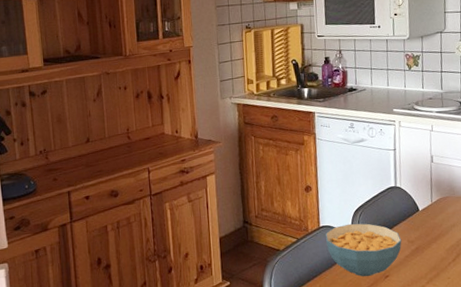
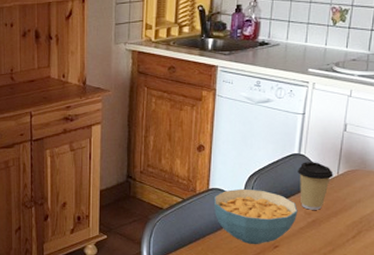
coffee cup: none [396,192,428,238] -> present [298,162,333,210]

